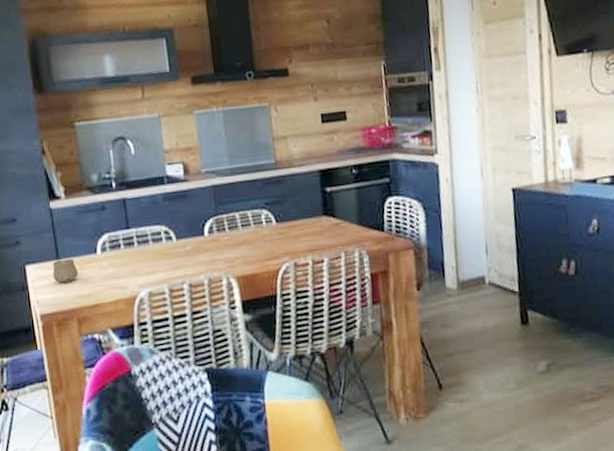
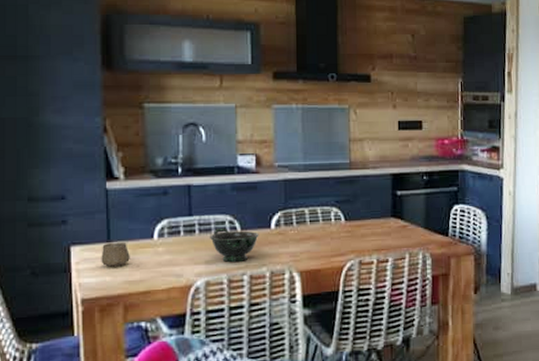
bowl: none [148,238,194,273] -> present [210,228,259,263]

